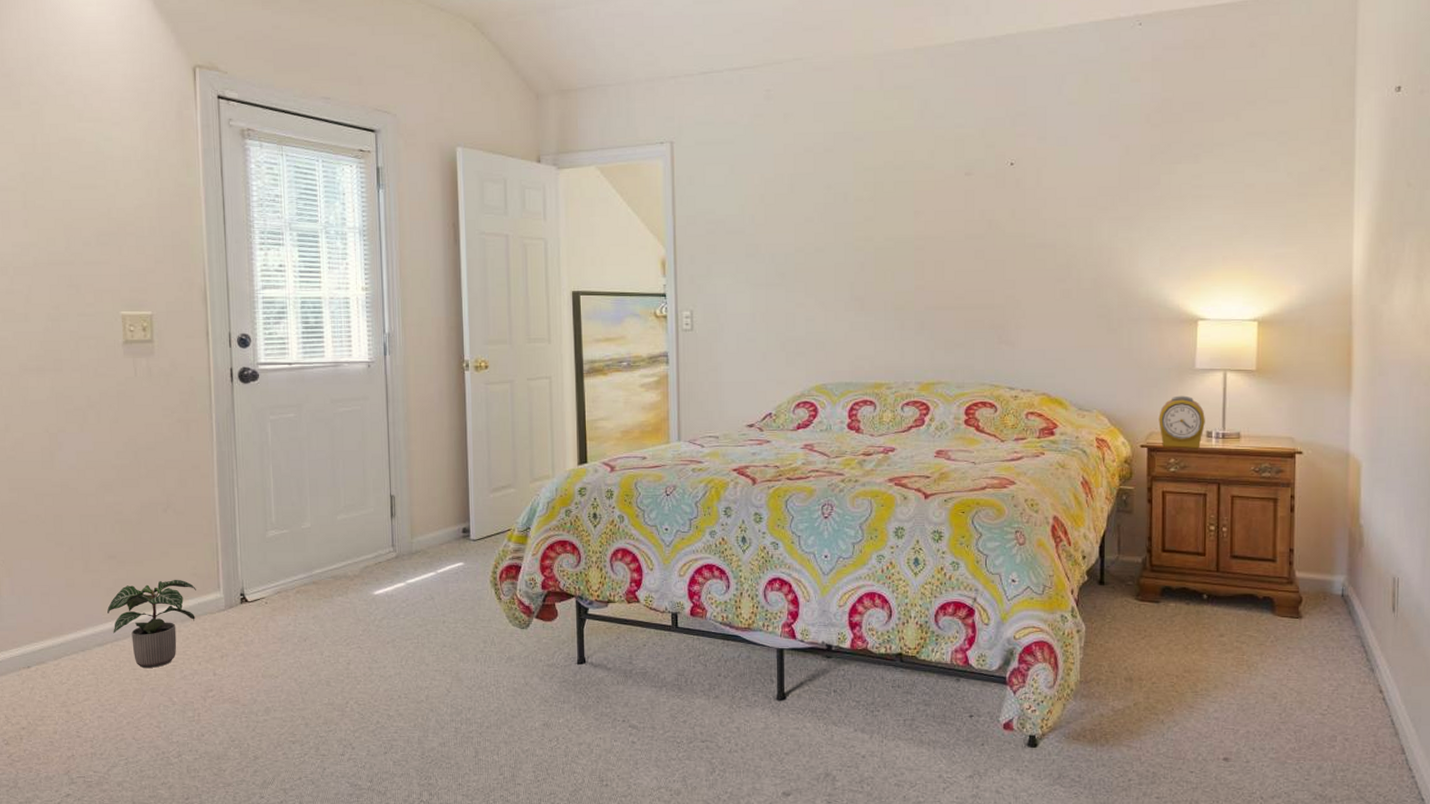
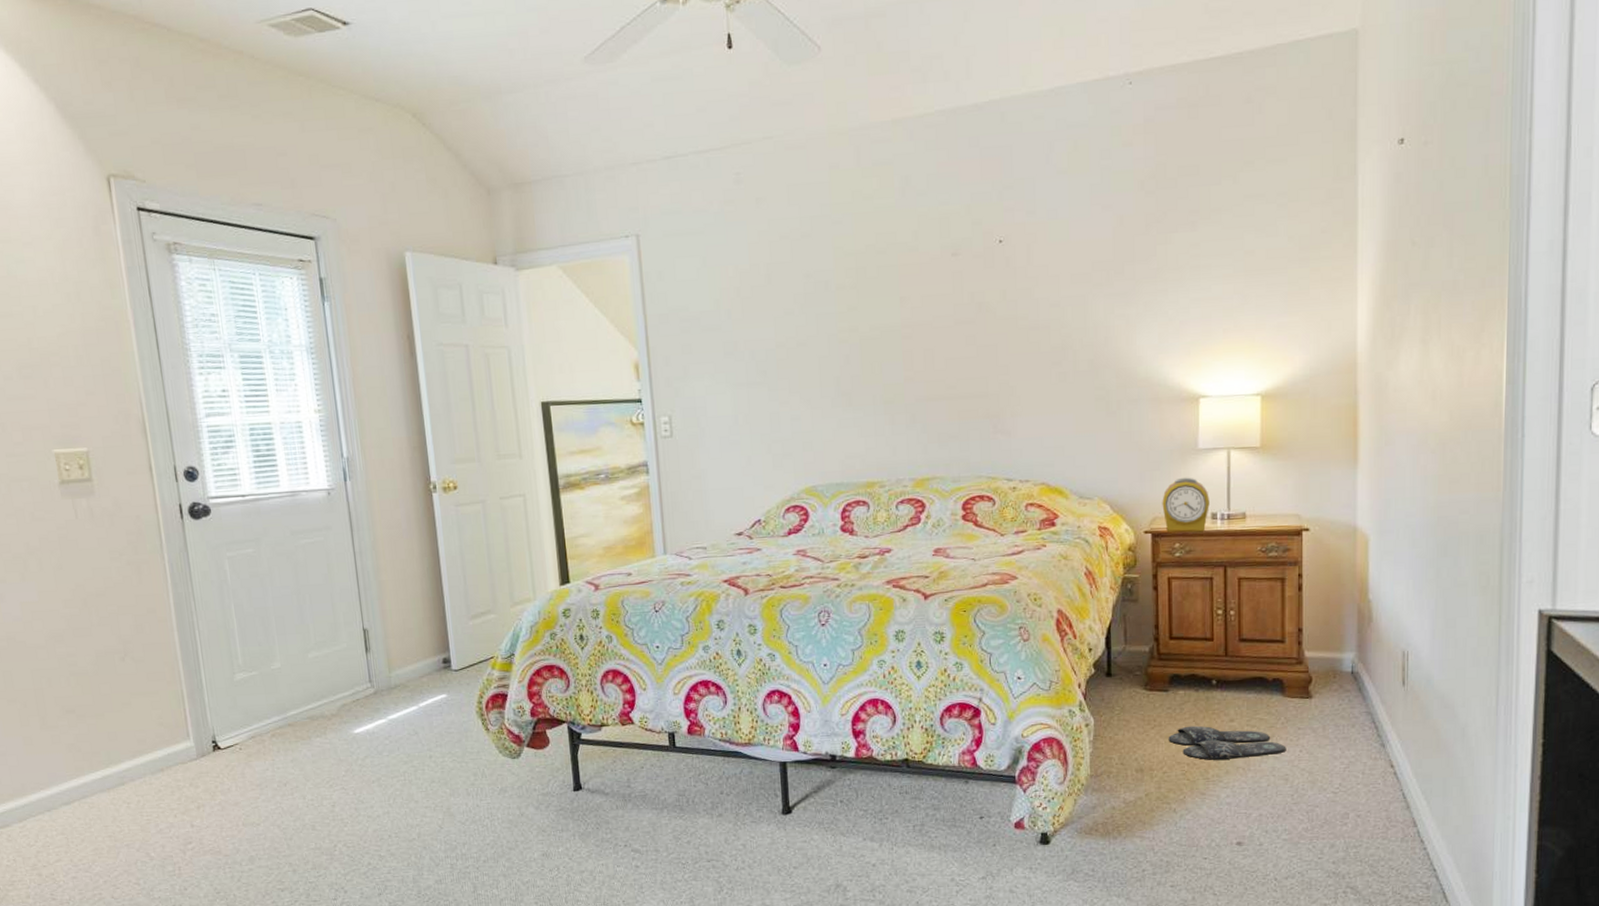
potted plant: present [107,579,196,669] -> none [71,730,166,825]
slippers: none [1158,638,1275,674] -> present [1168,725,1286,760]

